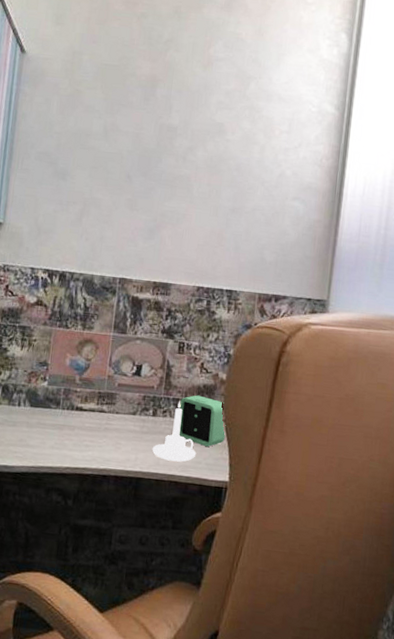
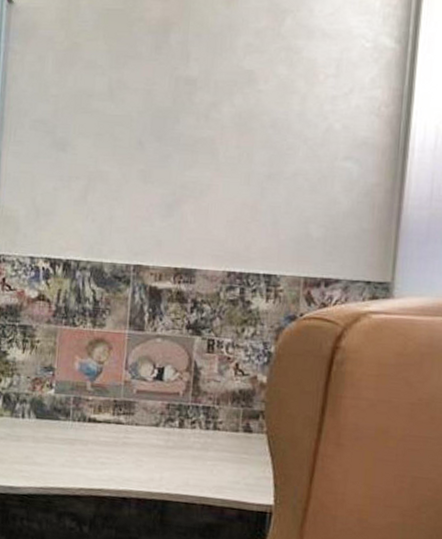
candle holder: present [152,401,197,462] -> none [179,409,234,482]
alarm clock: present [179,395,226,447] -> none [211,402,269,464]

